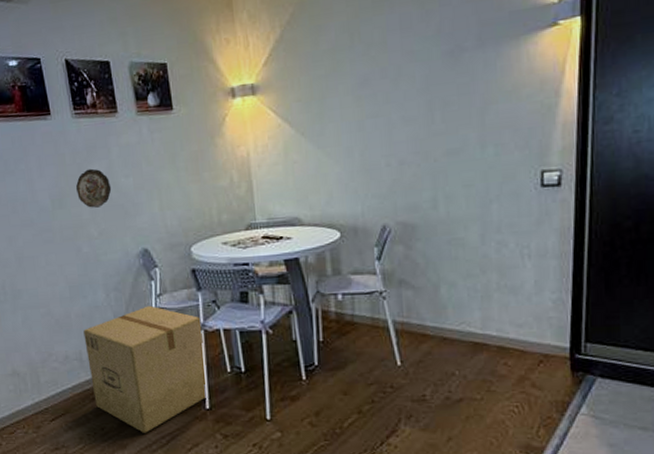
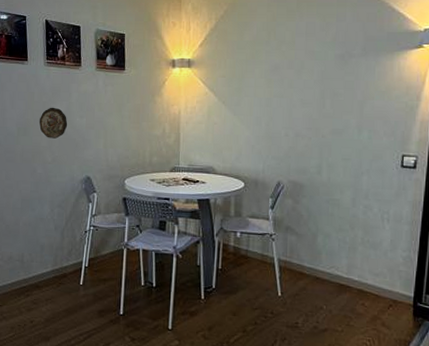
cardboard box: present [83,305,208,433] -> none [27,223,126,329]

